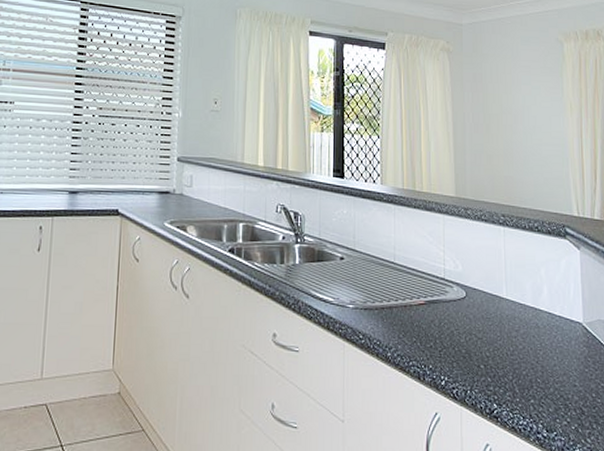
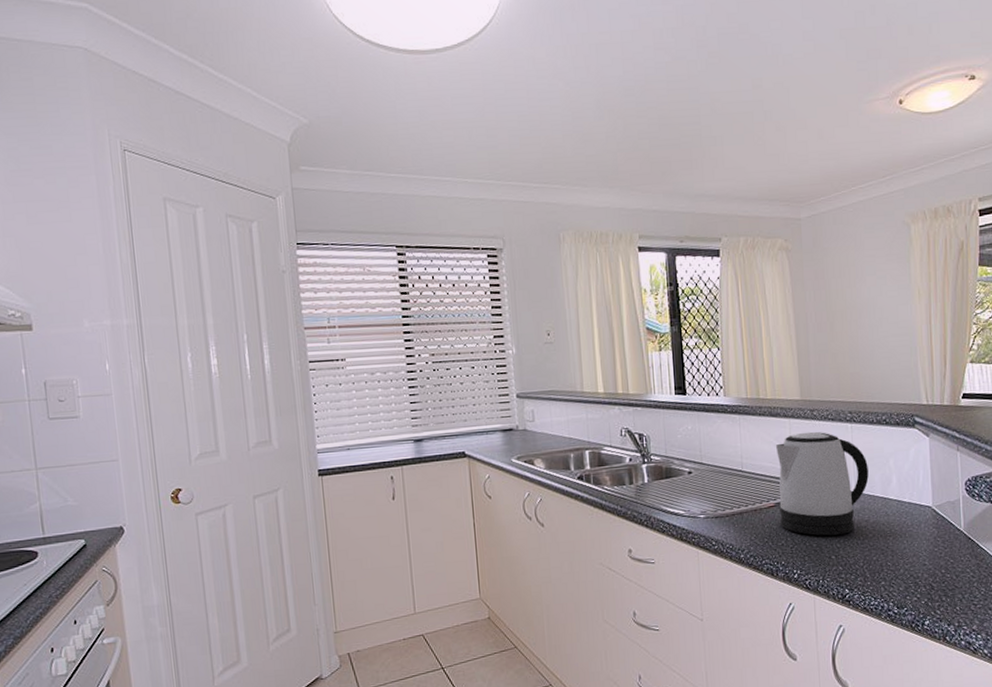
kettle: none [428,230,520,343] -> present [775,431,869,536]

